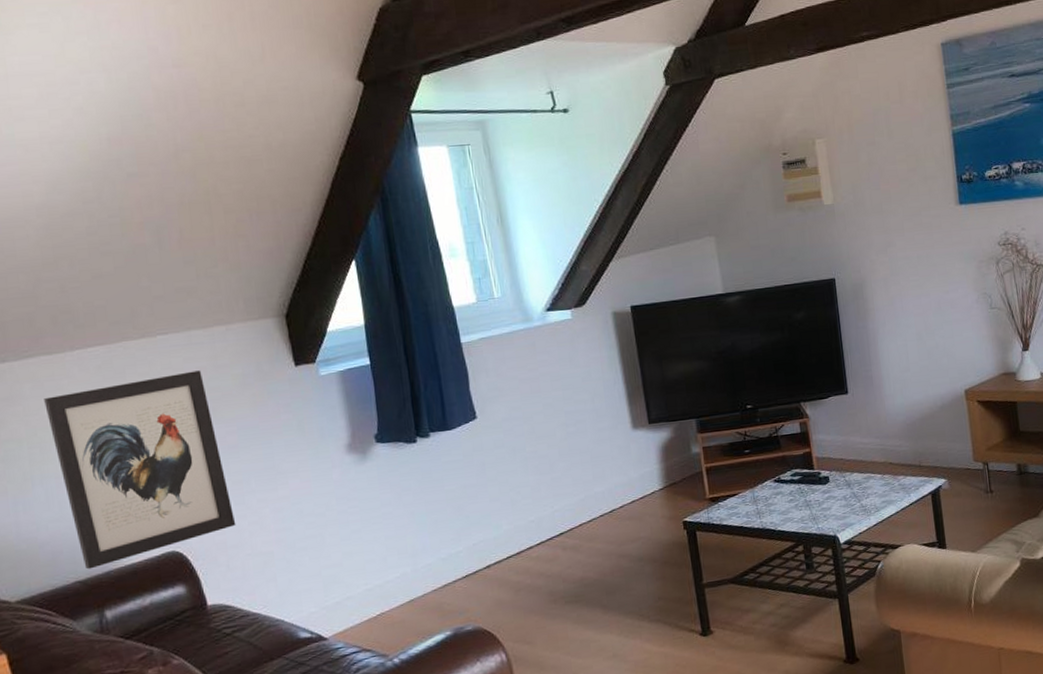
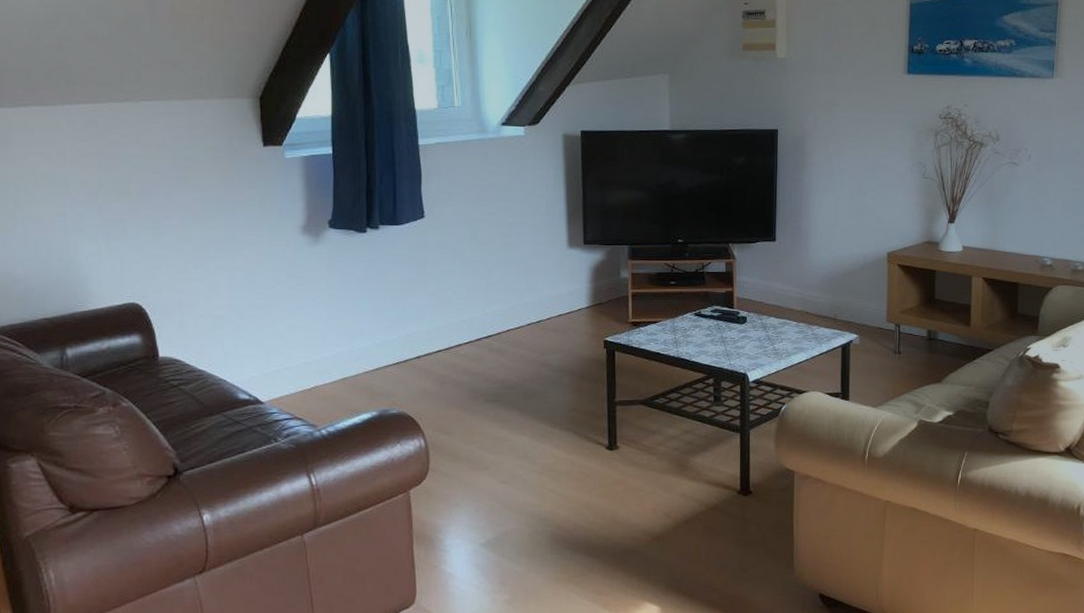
wall art: present [44,370,236,570] -> none [32,138,193,309]

